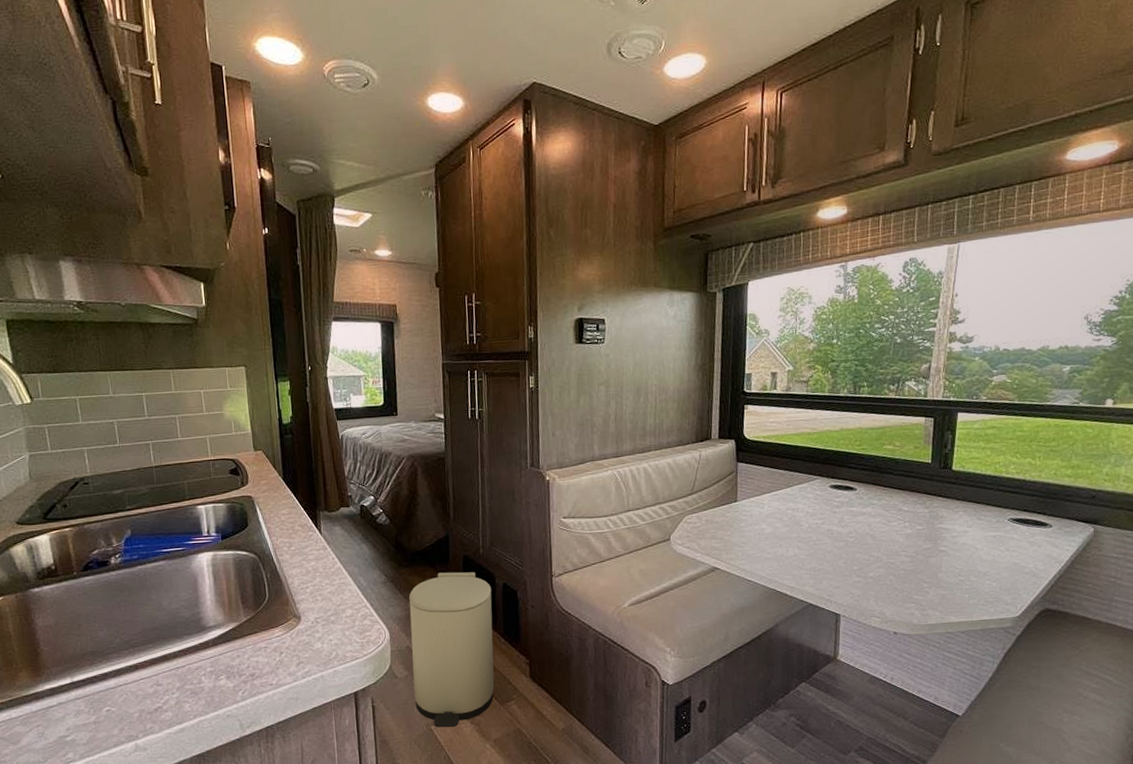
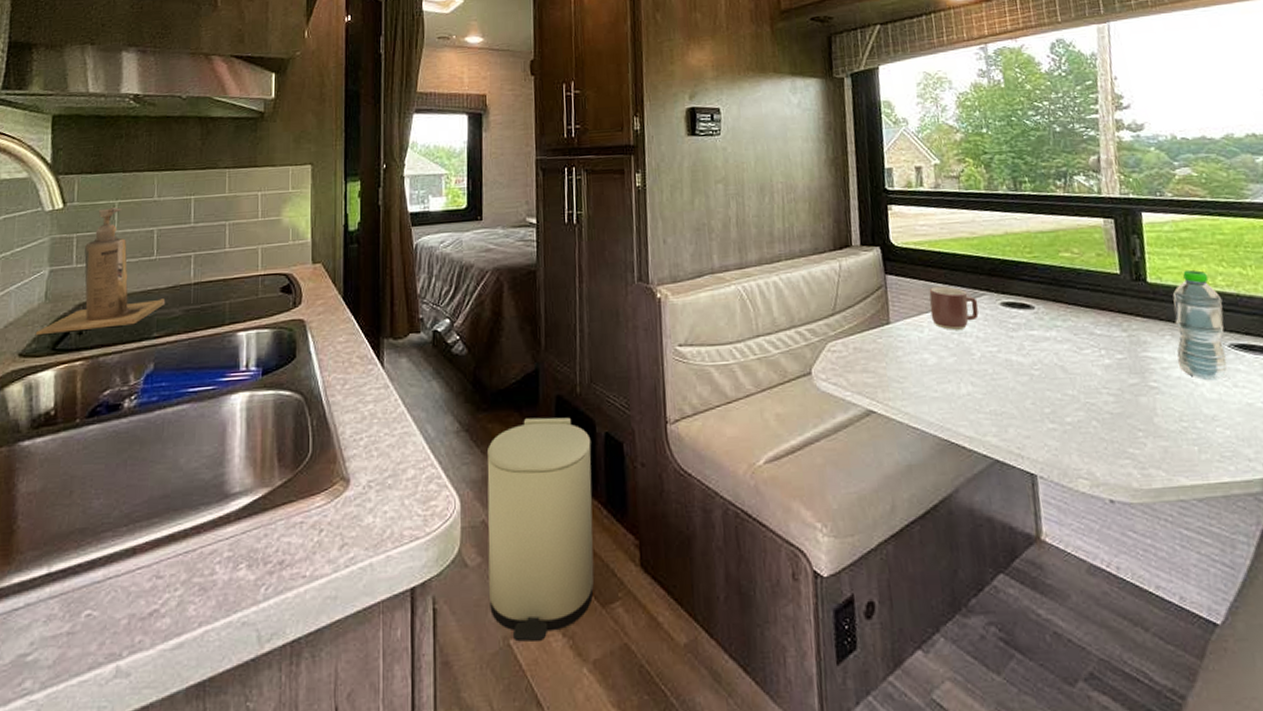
soap dispenser: none [27,402,133,508] -> present [35,206,166,336]
mug: none [771,472,811,507] -> present [928,286,979,330]
water bottle: none [965,460,1011,546] -> present [1172,269,1228,381]

